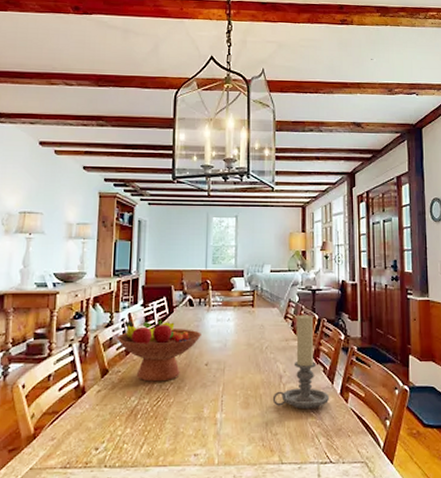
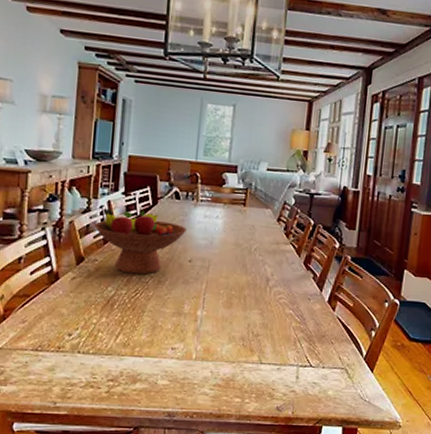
candle holder: present [272,315,330,410] -> none [257,218,317,315]

